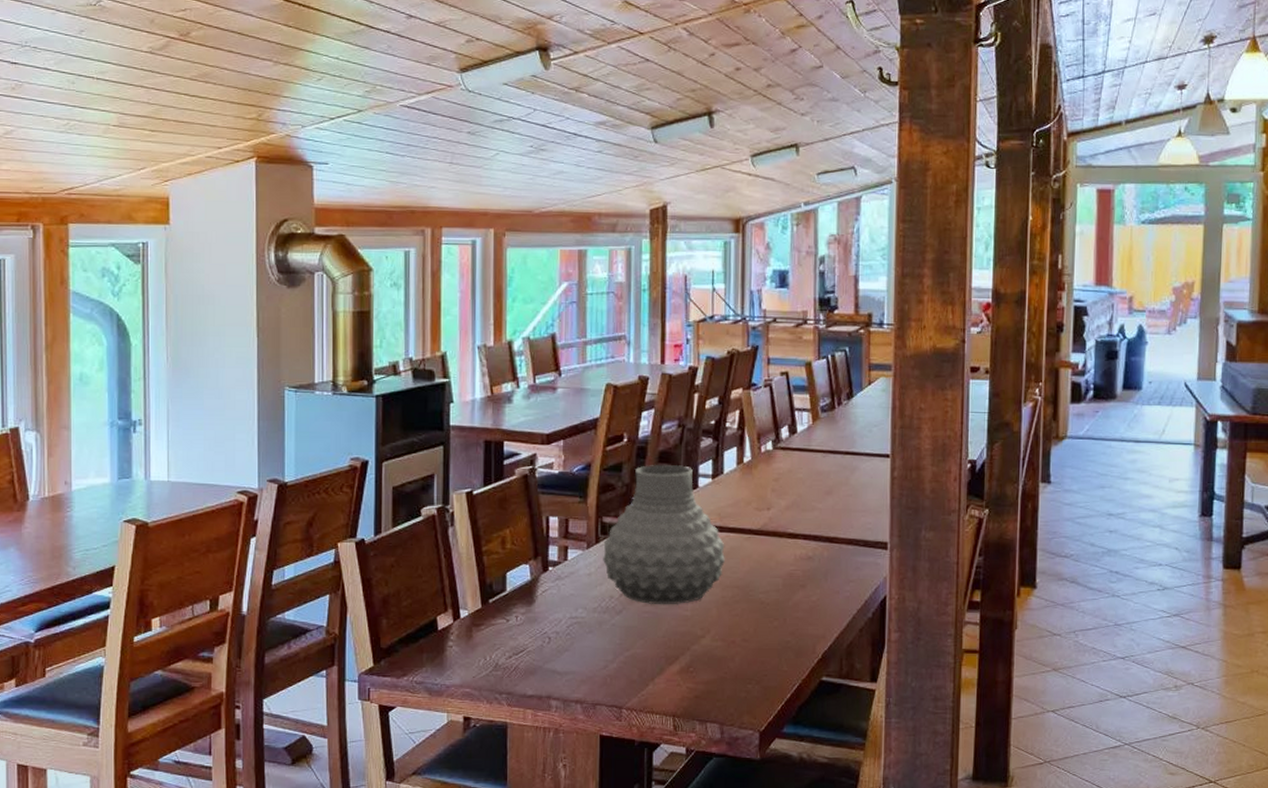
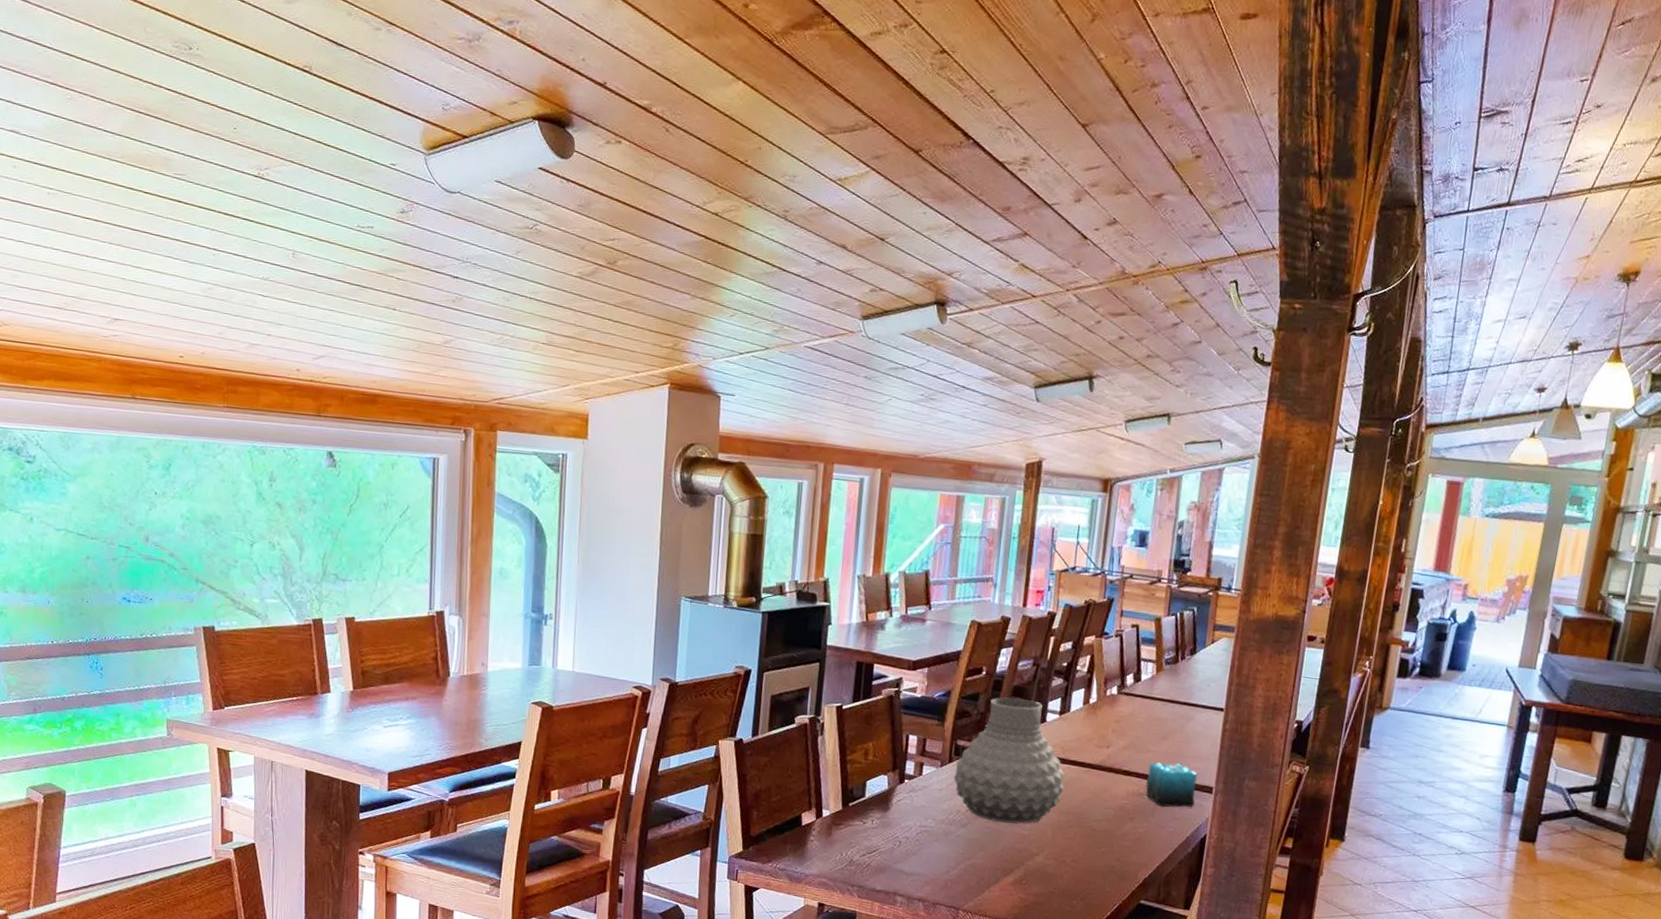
candle: none [814,520,870,570] -> present [1145,762,1198,808]

